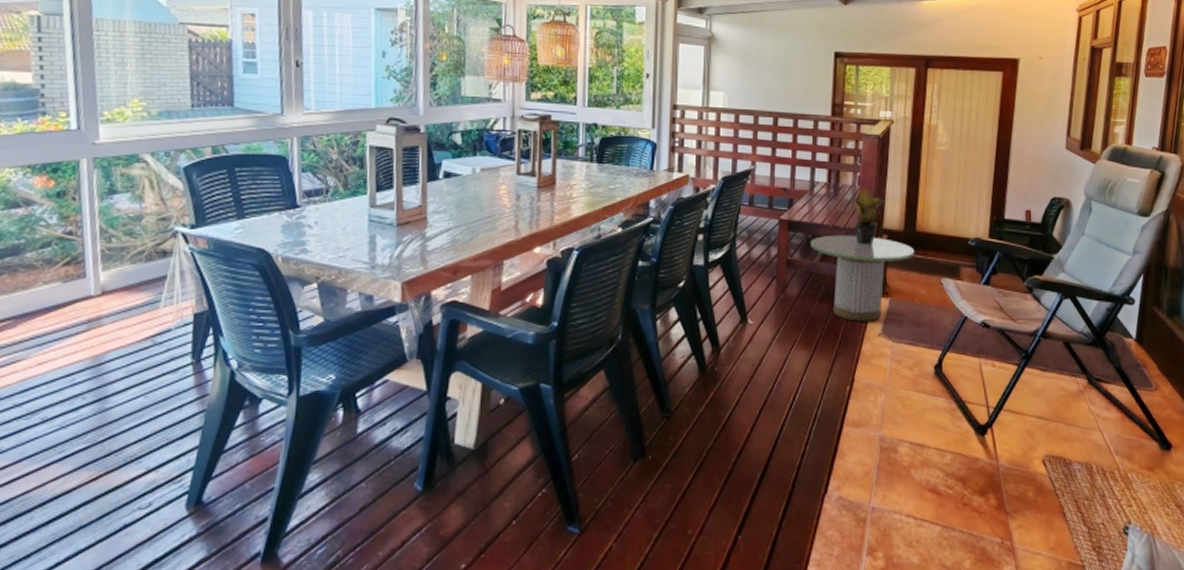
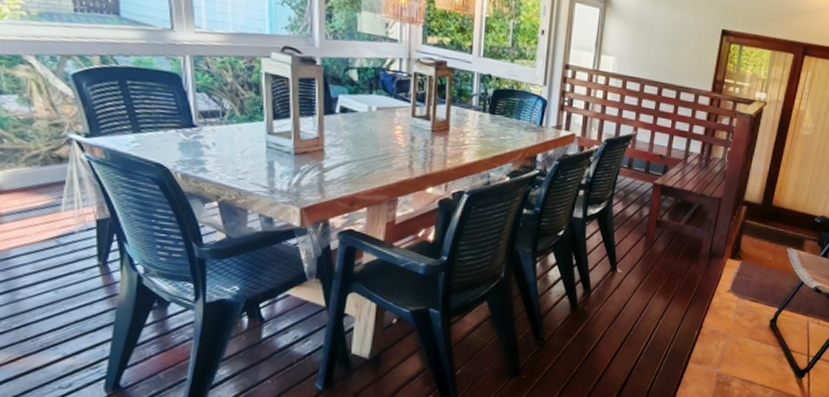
side table: present [810,235,915,321] -> none [678,201,769,279]
potted plant: present [849,188,887,245] -> none [718,162,751,214]

